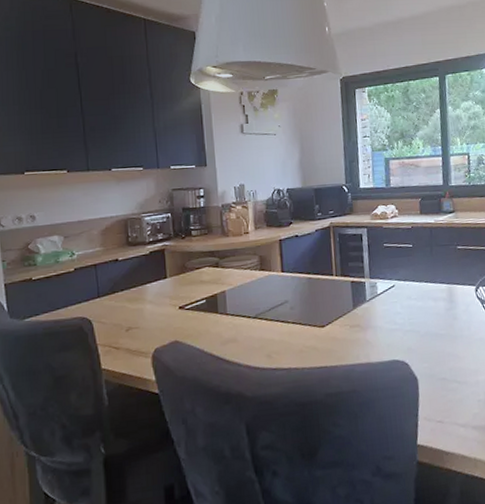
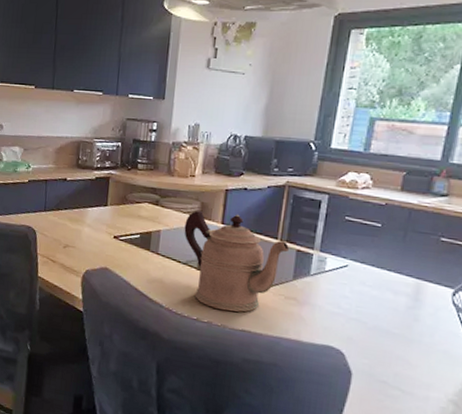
coffeepot: none [247,260,344,354] -> present [184,210,289,312]

